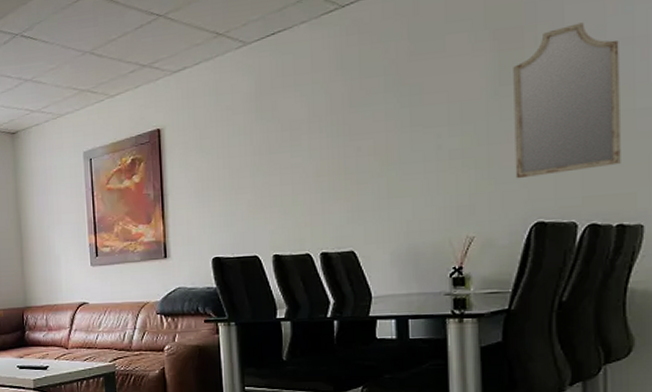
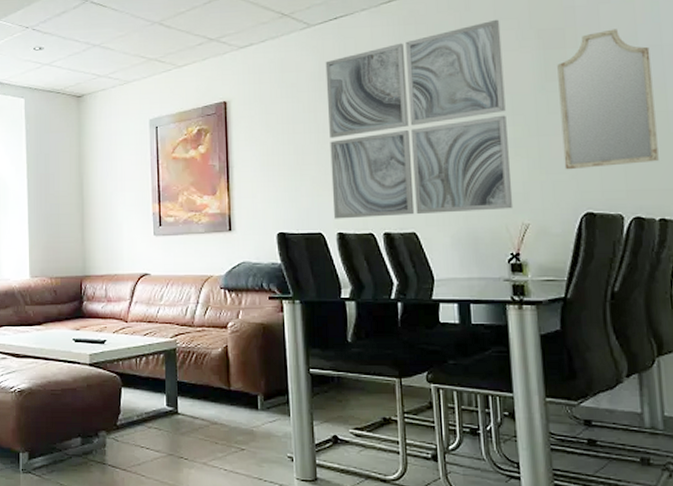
wall art: none [262,22,458,242] -> present [325,19,514,219]

